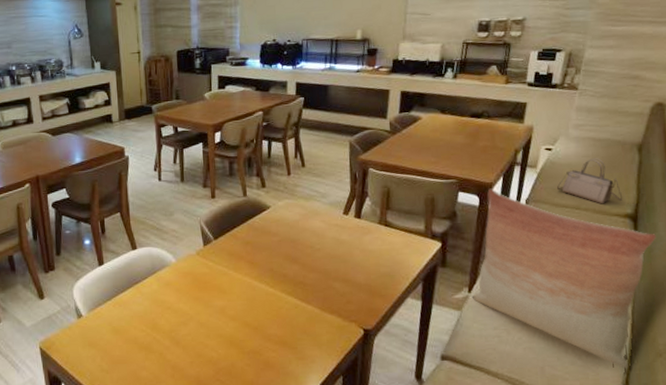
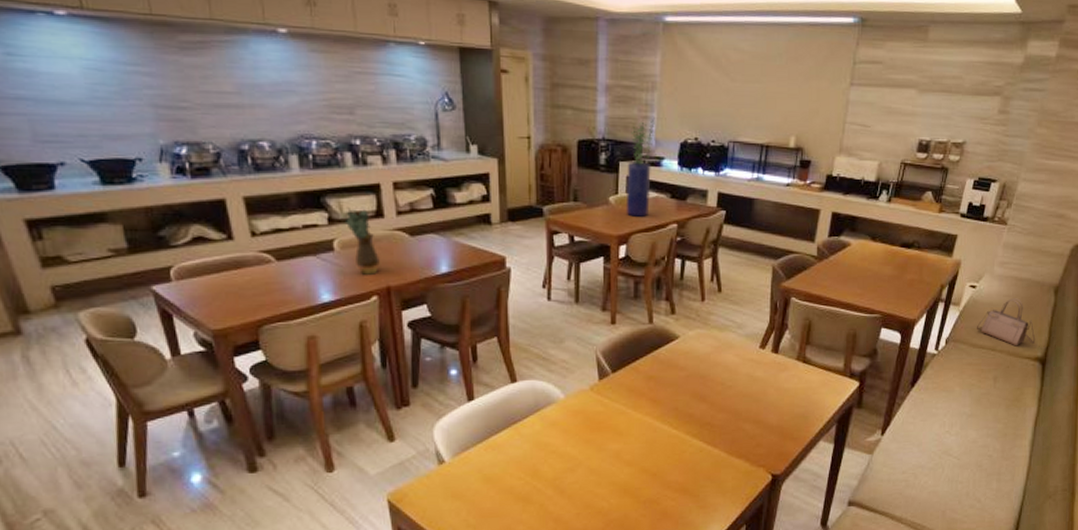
vase: none [5,117,31,168] -> present [344,208,380,275]
vase: none [218,26,239,108] -> present [626,117,655,217]
pillow: present [473,188,656,369] -> none [885,325,1060,511]

